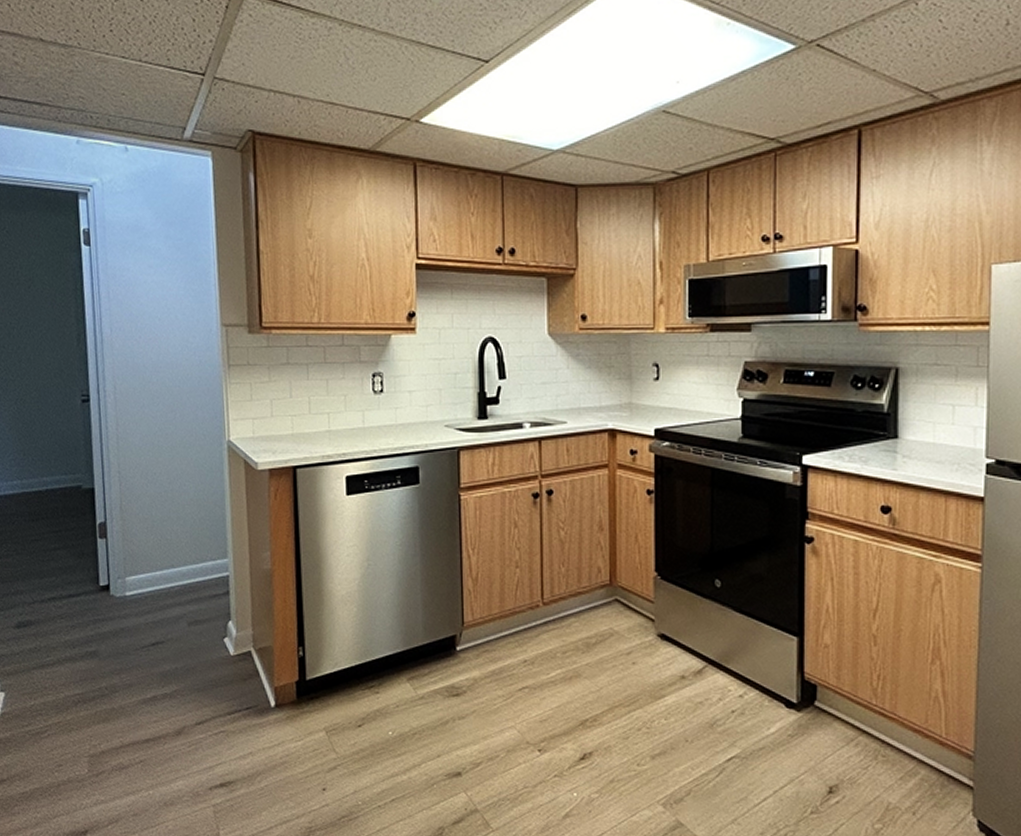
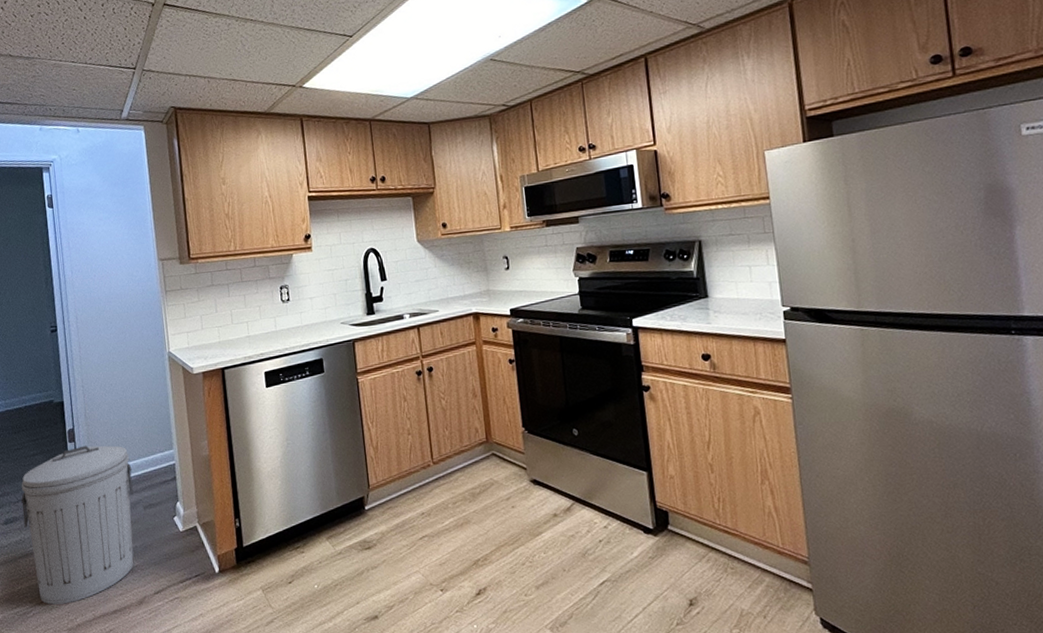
trash can: none [37,543,176,727] -> present [20,445,134,605]

